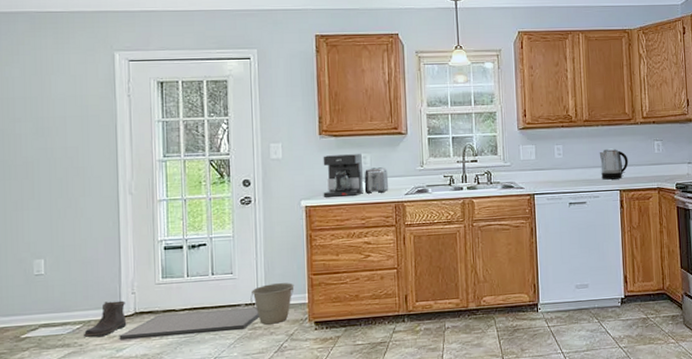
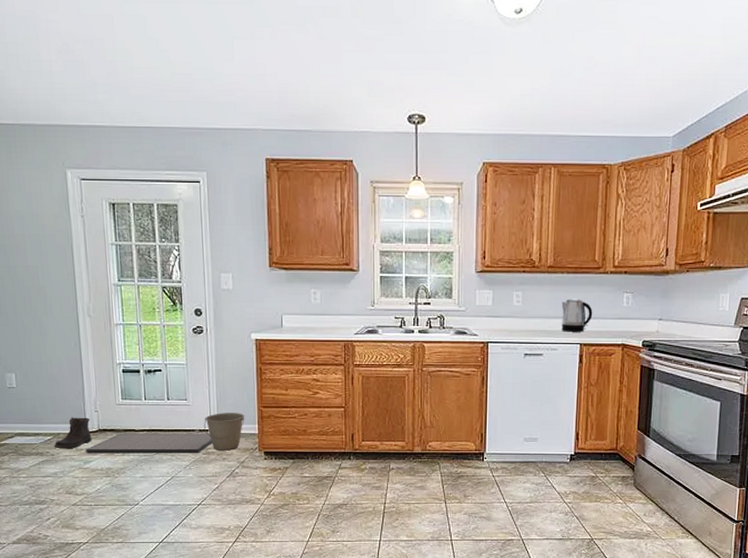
coffee maker: present [323,154,364,198] -> none [273,289,314,333]
toaster: present [364,167,389,194] -> none [314,304,339,331]

